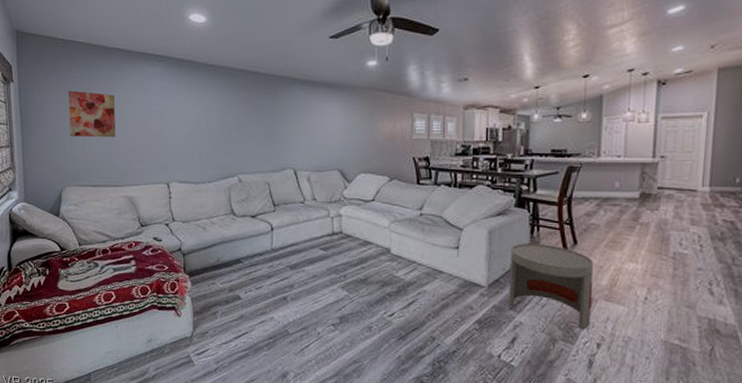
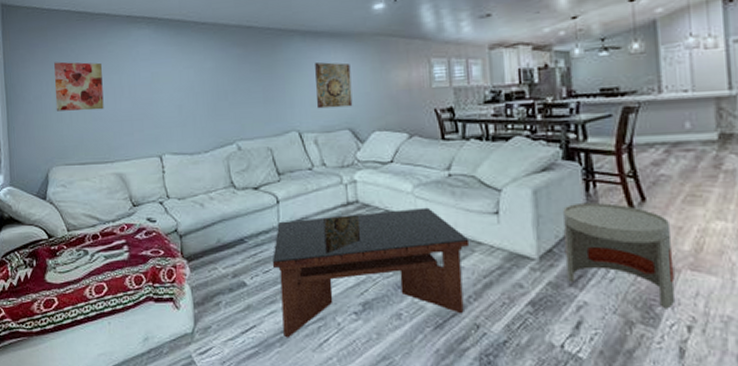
coffee table: none [264,240,433,344] -> present [272,207,470,338]
wall art: none [311,110,343,151] -> present [315,62,353,109]

